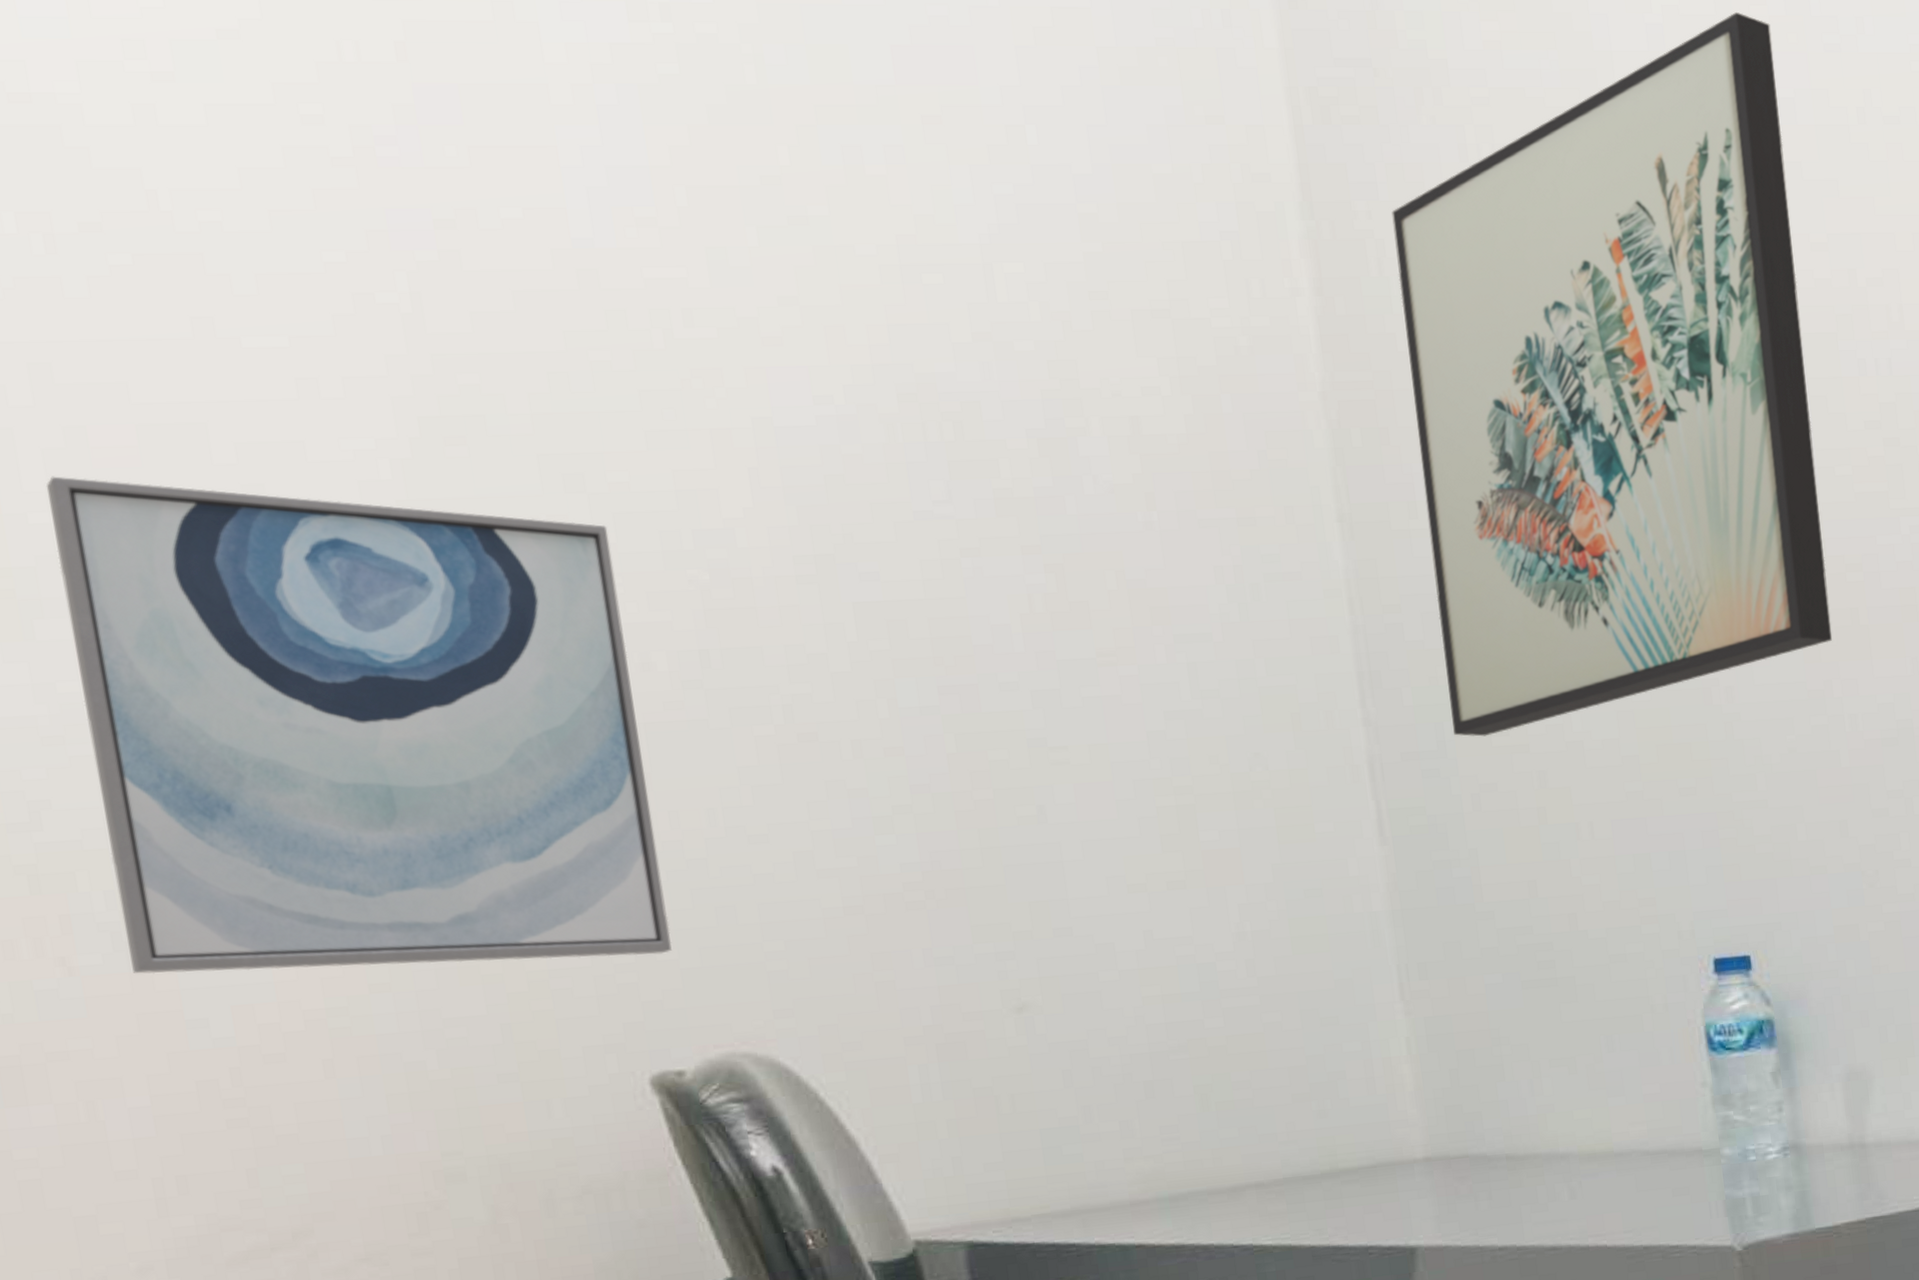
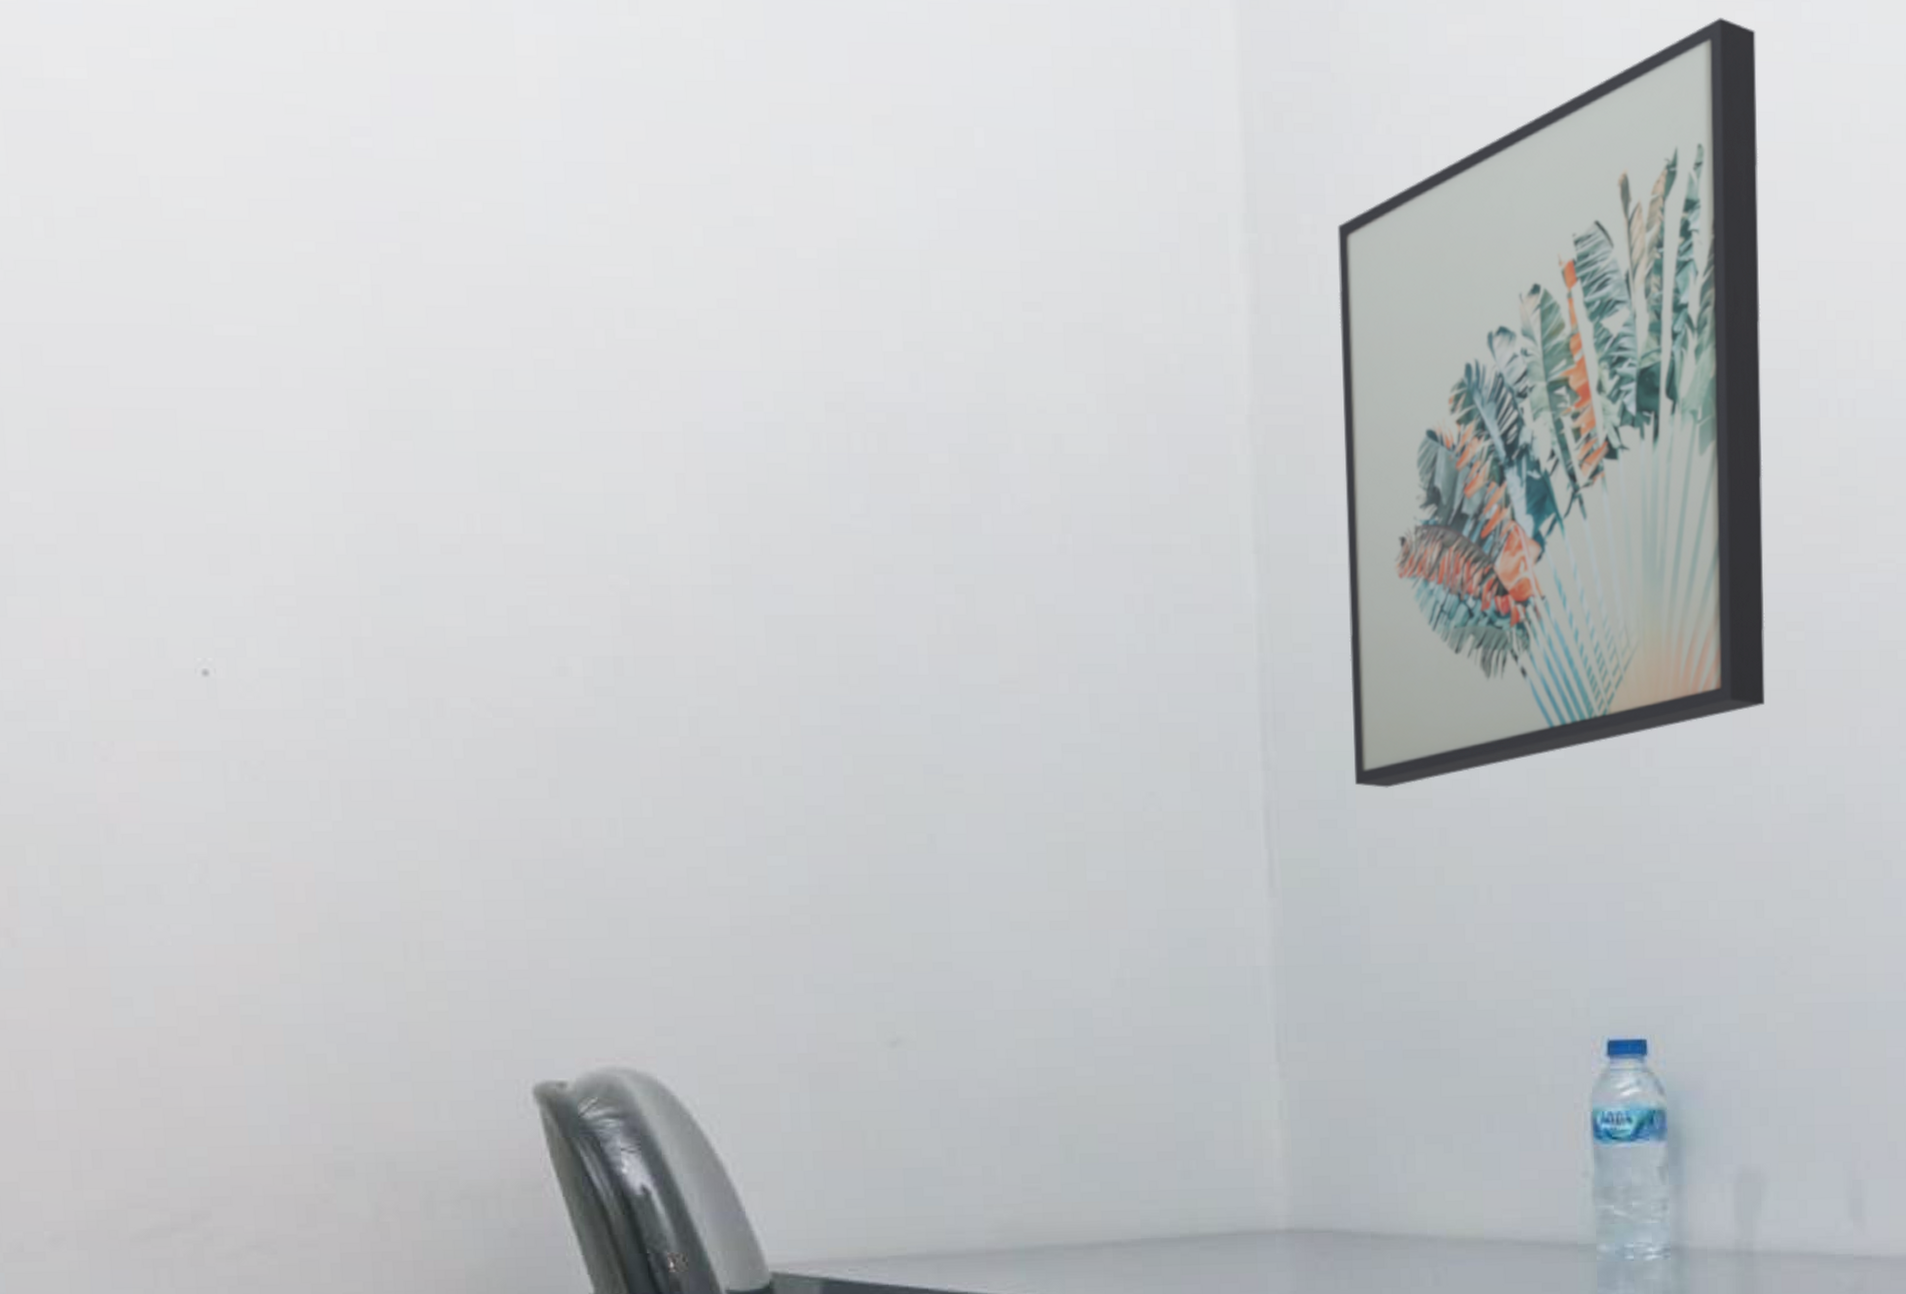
wall art: present [46,476,672,974] -> none [28,456,565,963]

